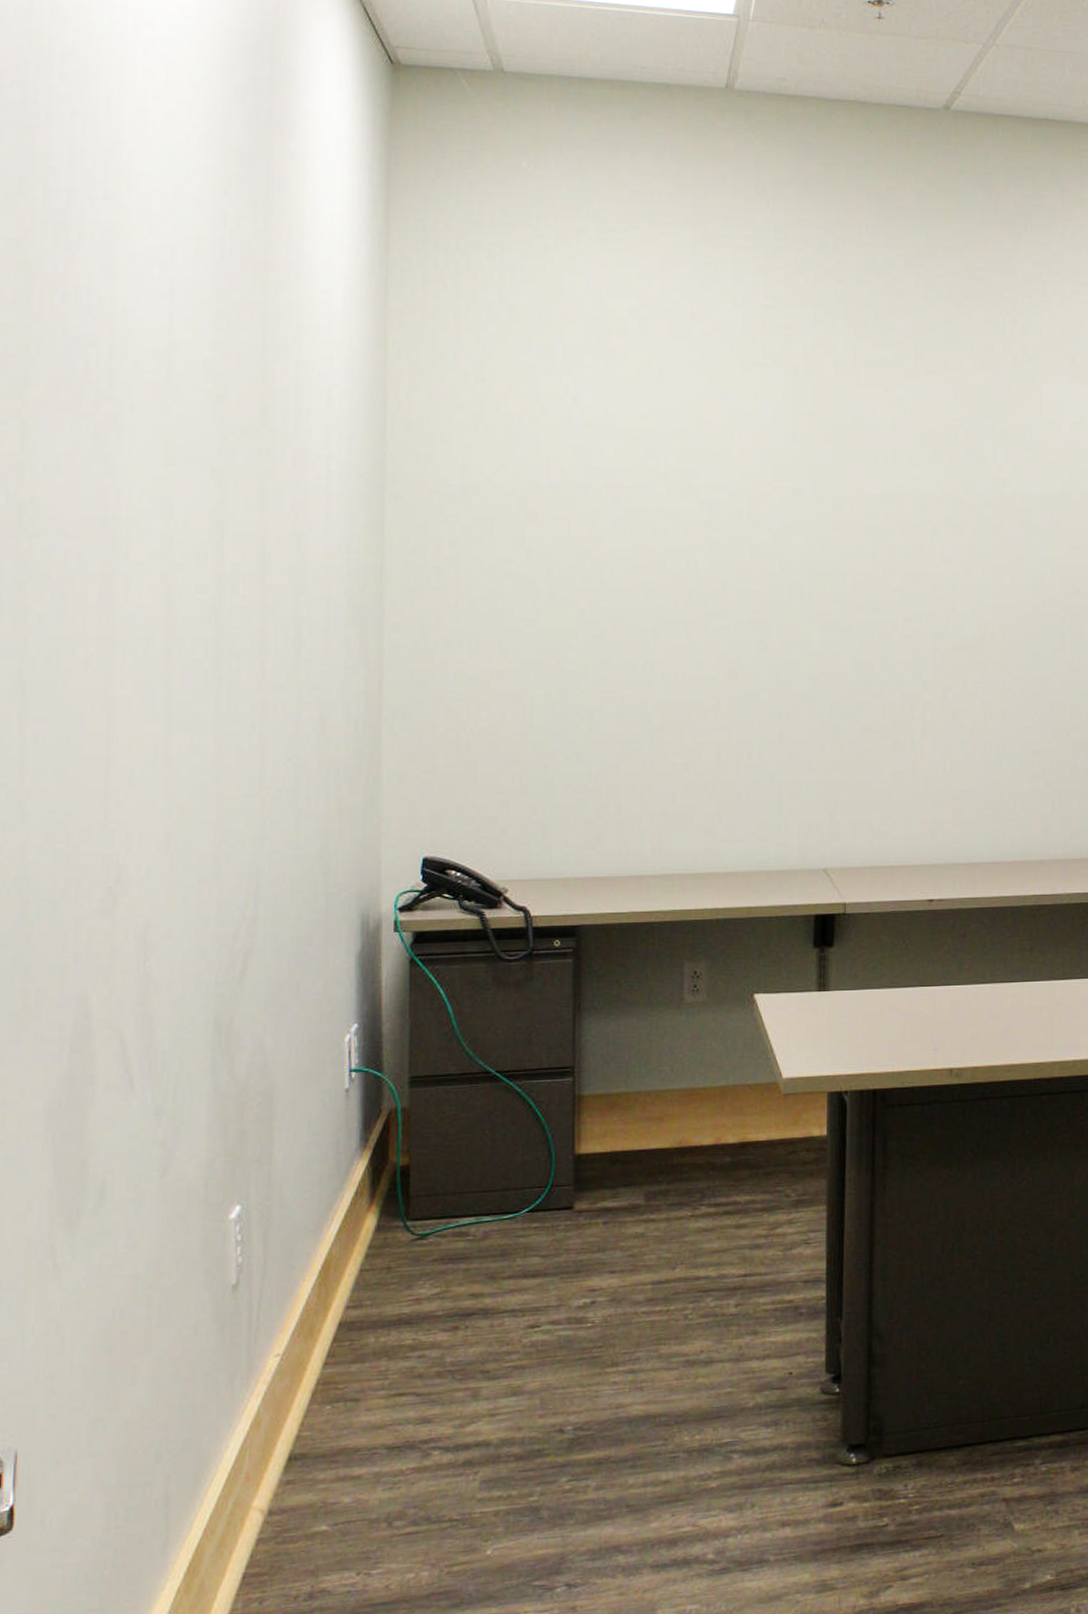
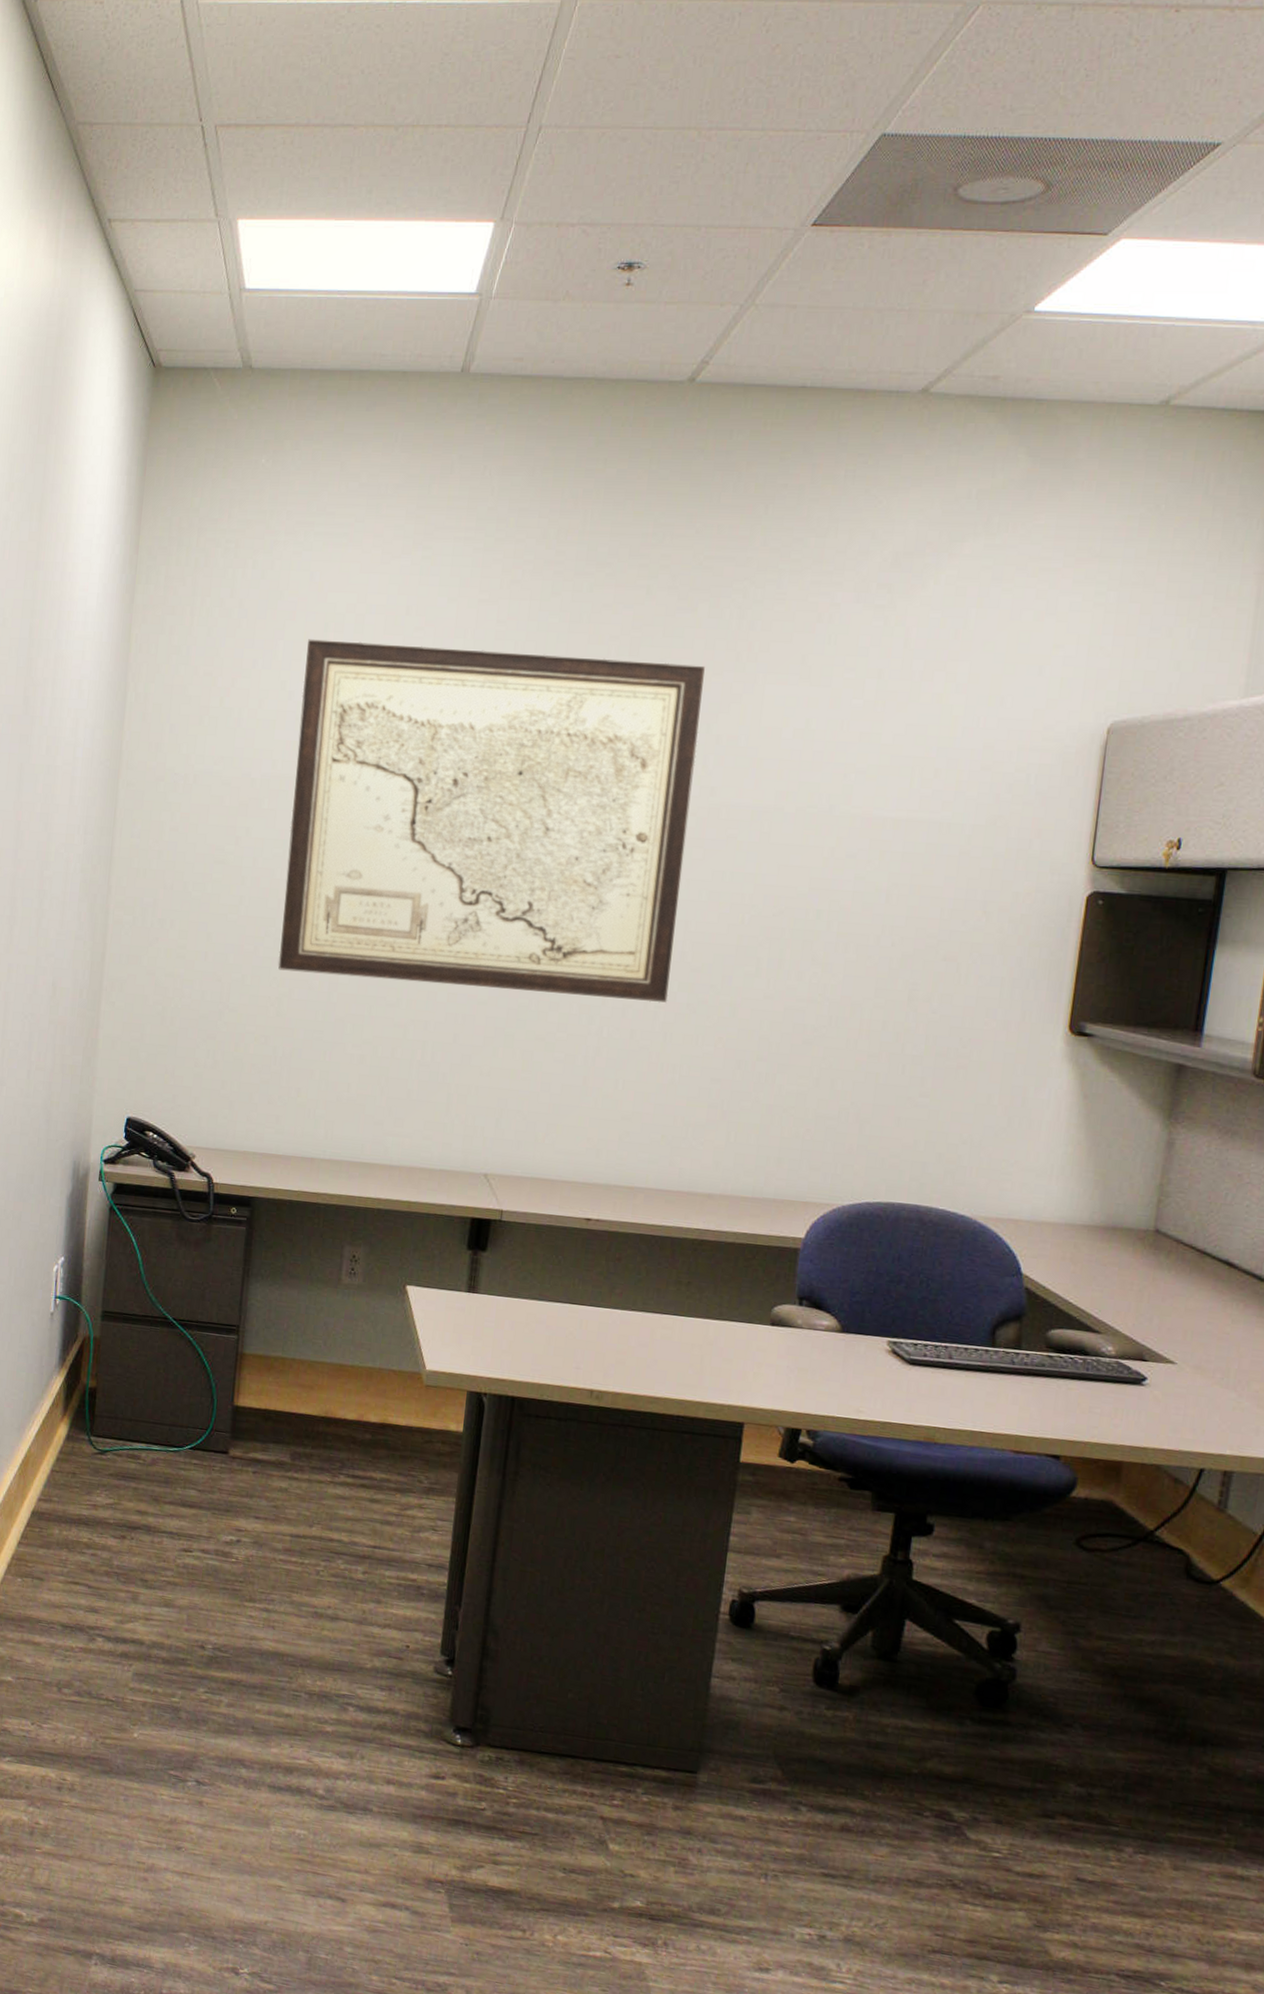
wall art: none [584,344,987,684] -> present [278,639,705,1003]

